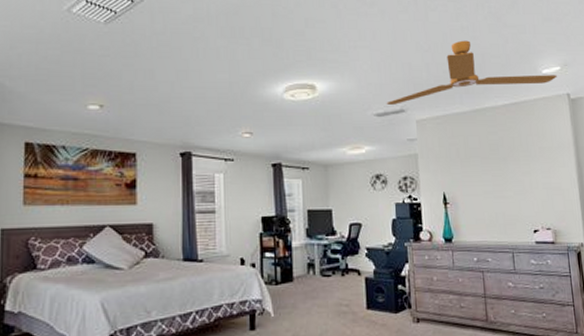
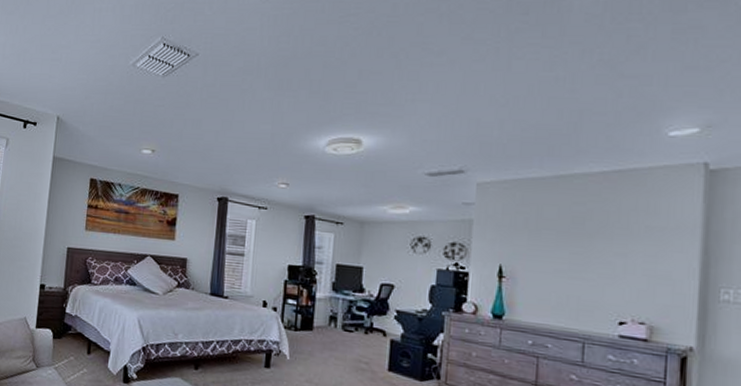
ceiling fan: present [386,40,557,105] -> none [442,94,692,164]

